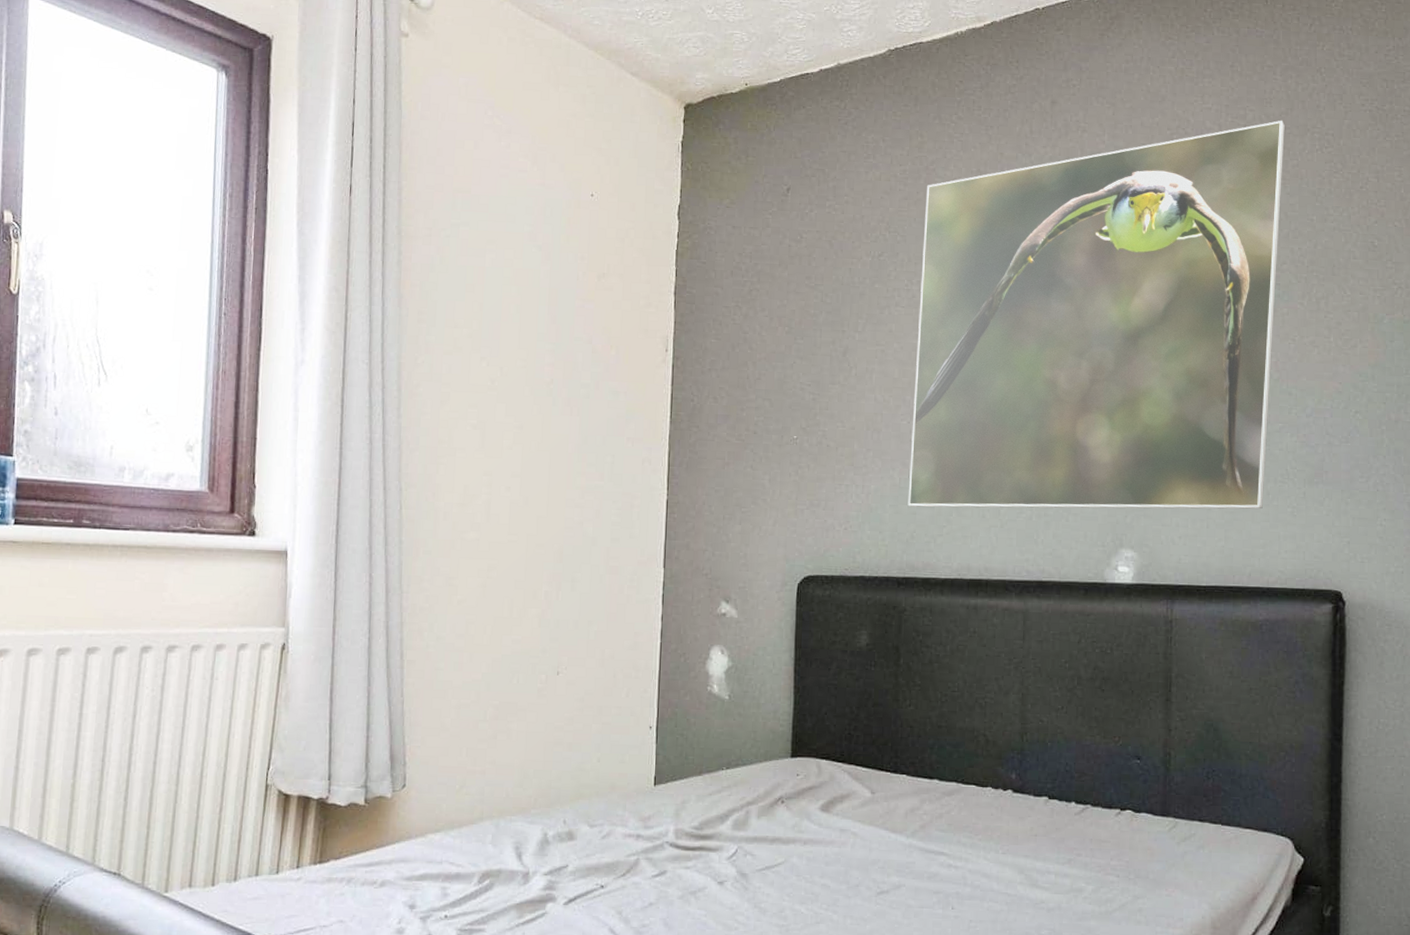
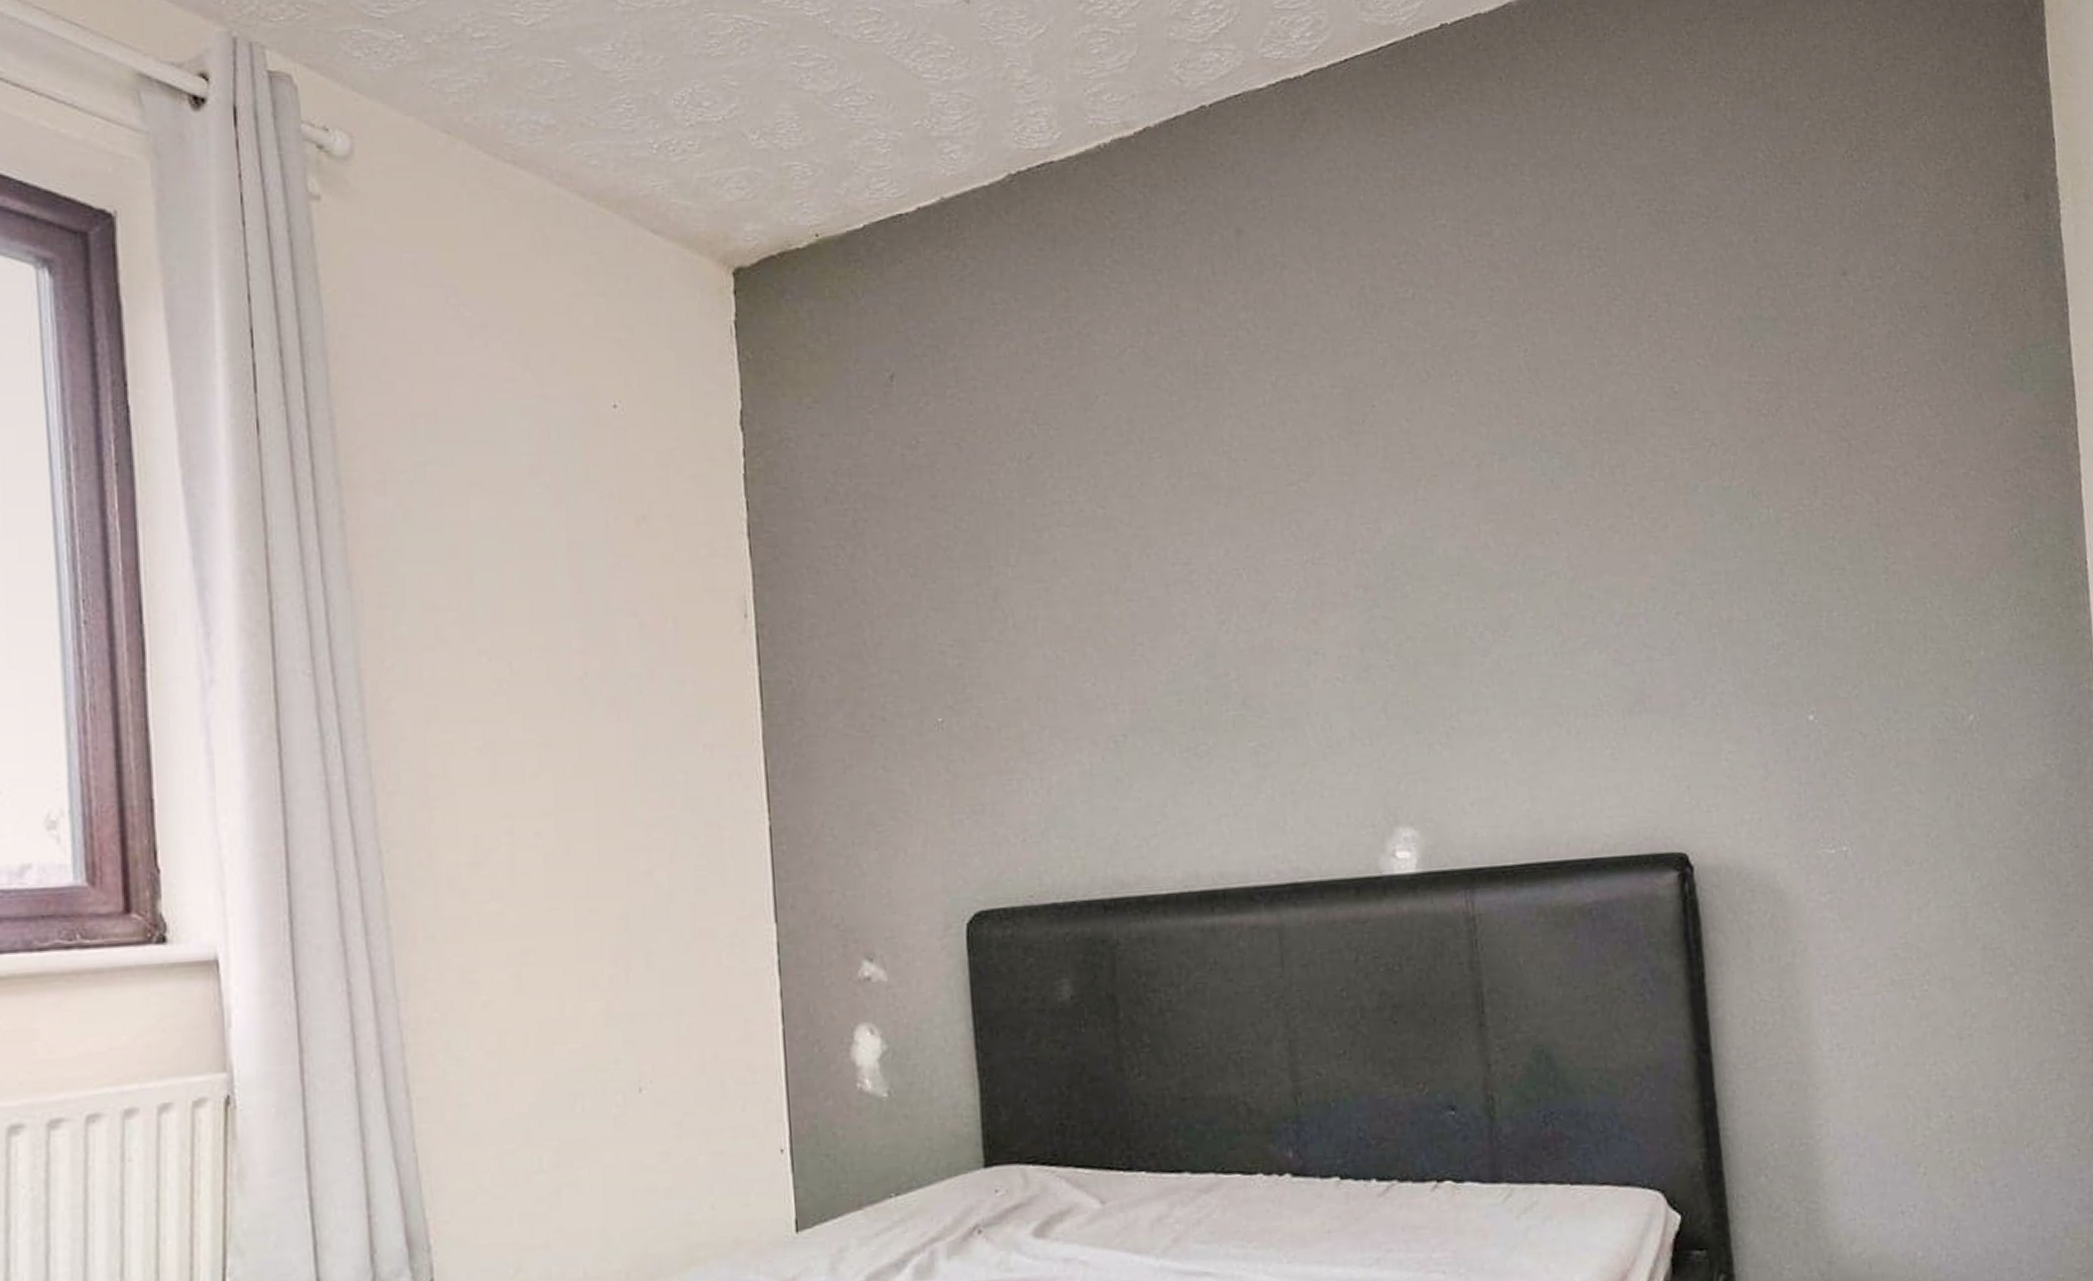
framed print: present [907,120,1285,509] -> none [1082,235,1574,800]

